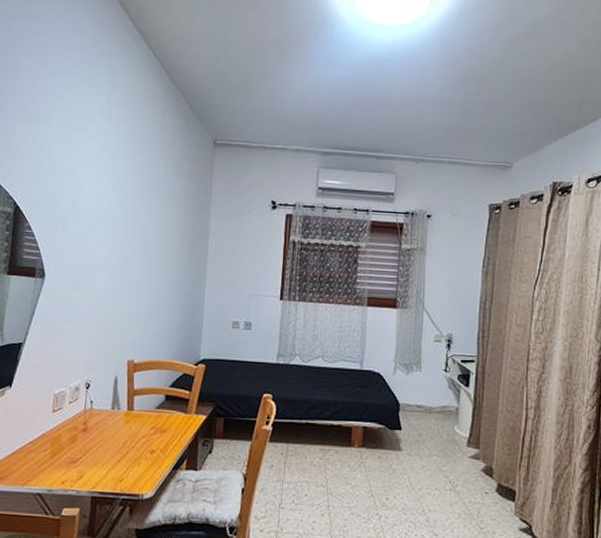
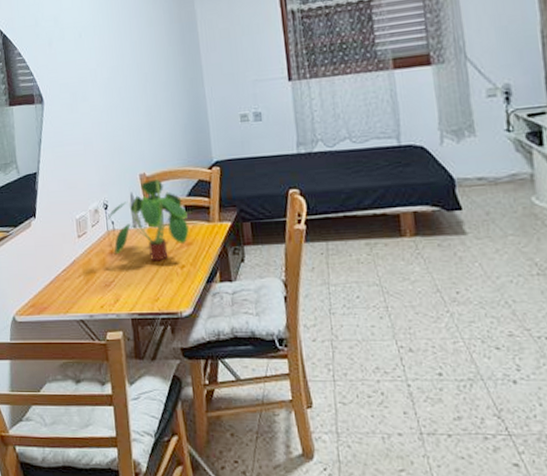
plant: none [85,366,167,444] -> present [106,178,190,262]

